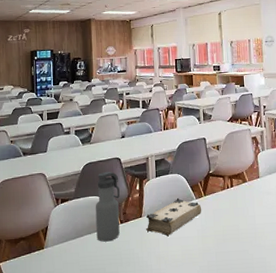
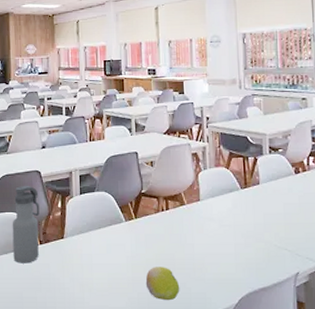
book: present [145,197,202,237] -> none [68,219,132,262]
fruit: none [214,237,244,267] -> present [145,267,180,301]

